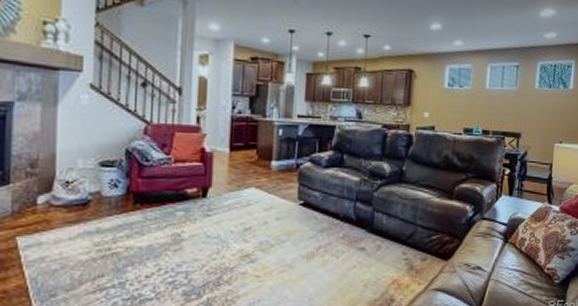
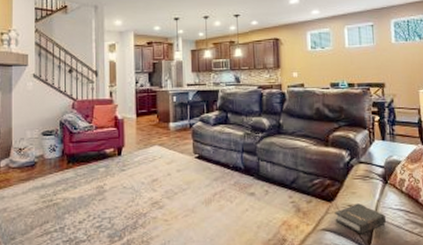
hardback book: none [449,262,502,295] -> present [335,203,387,234]

